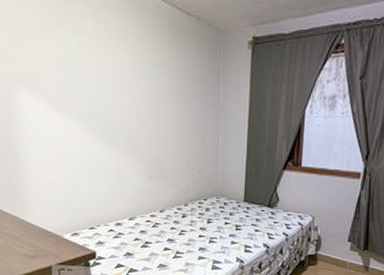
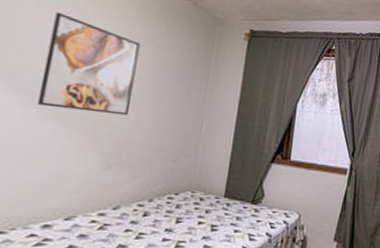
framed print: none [92,49,159,135] -> present [37,12,141,116]

